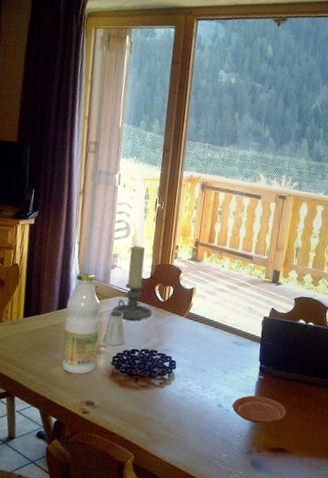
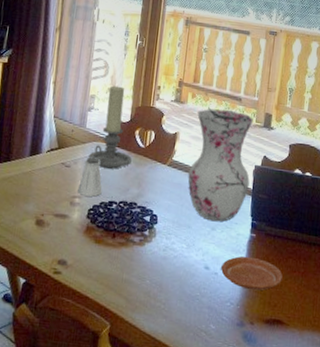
bottle: present [62,273,101,375] -> none [33,115,76,229]
vase: none [203,266,263,366] -> present [187,108,253,222]

